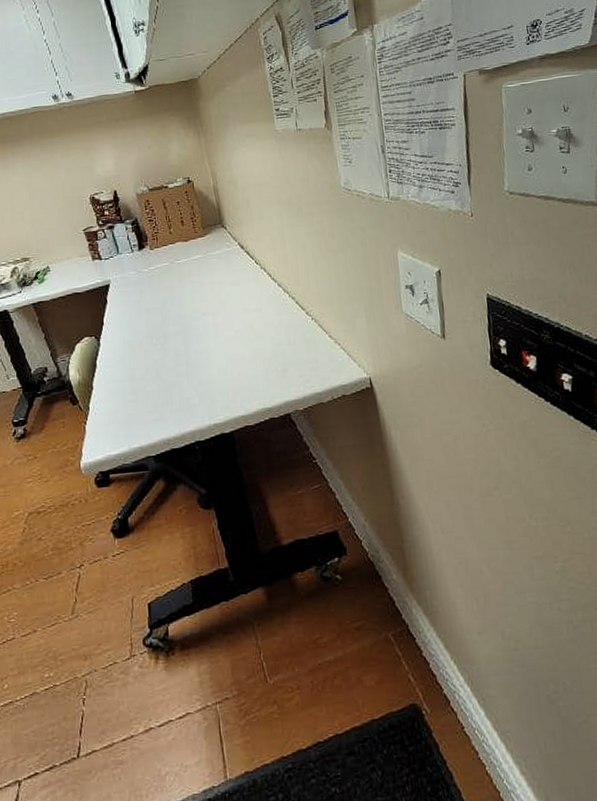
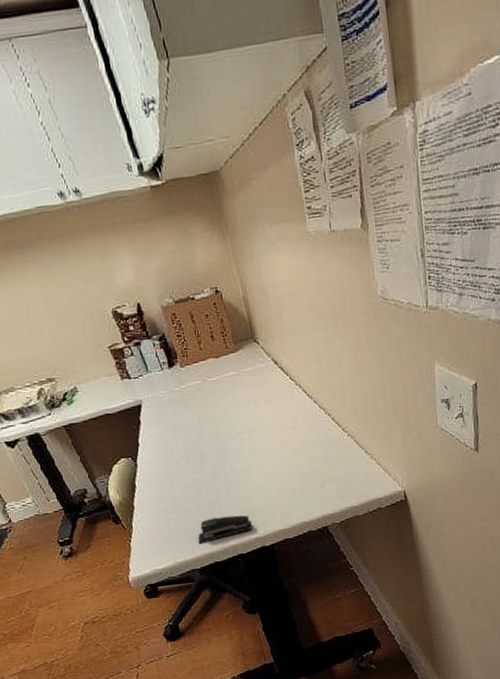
stapler: none [155,399,212,429] -> present [198,515,252,544]

